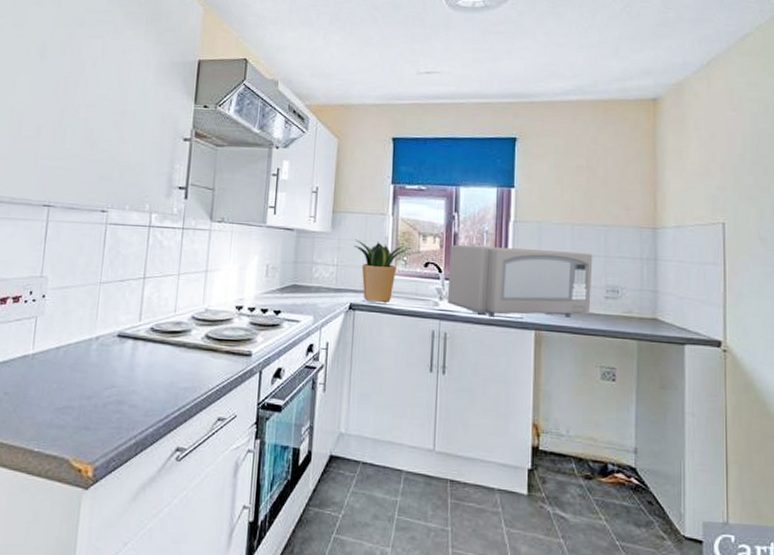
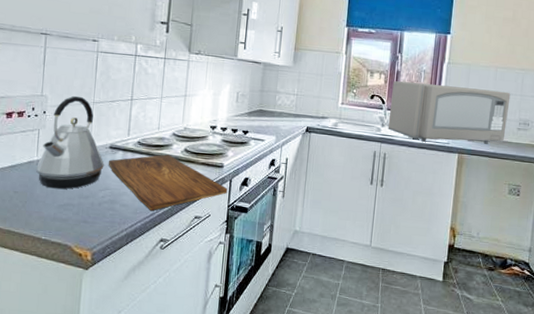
kettle: none [31,275,111,389] -> present [36,95,104,189]
cutting board: none [115,342,257,413] -> present [108,154,228,211]
potted plant: present [353,239,410,302] -> none [311,73,359,127]

